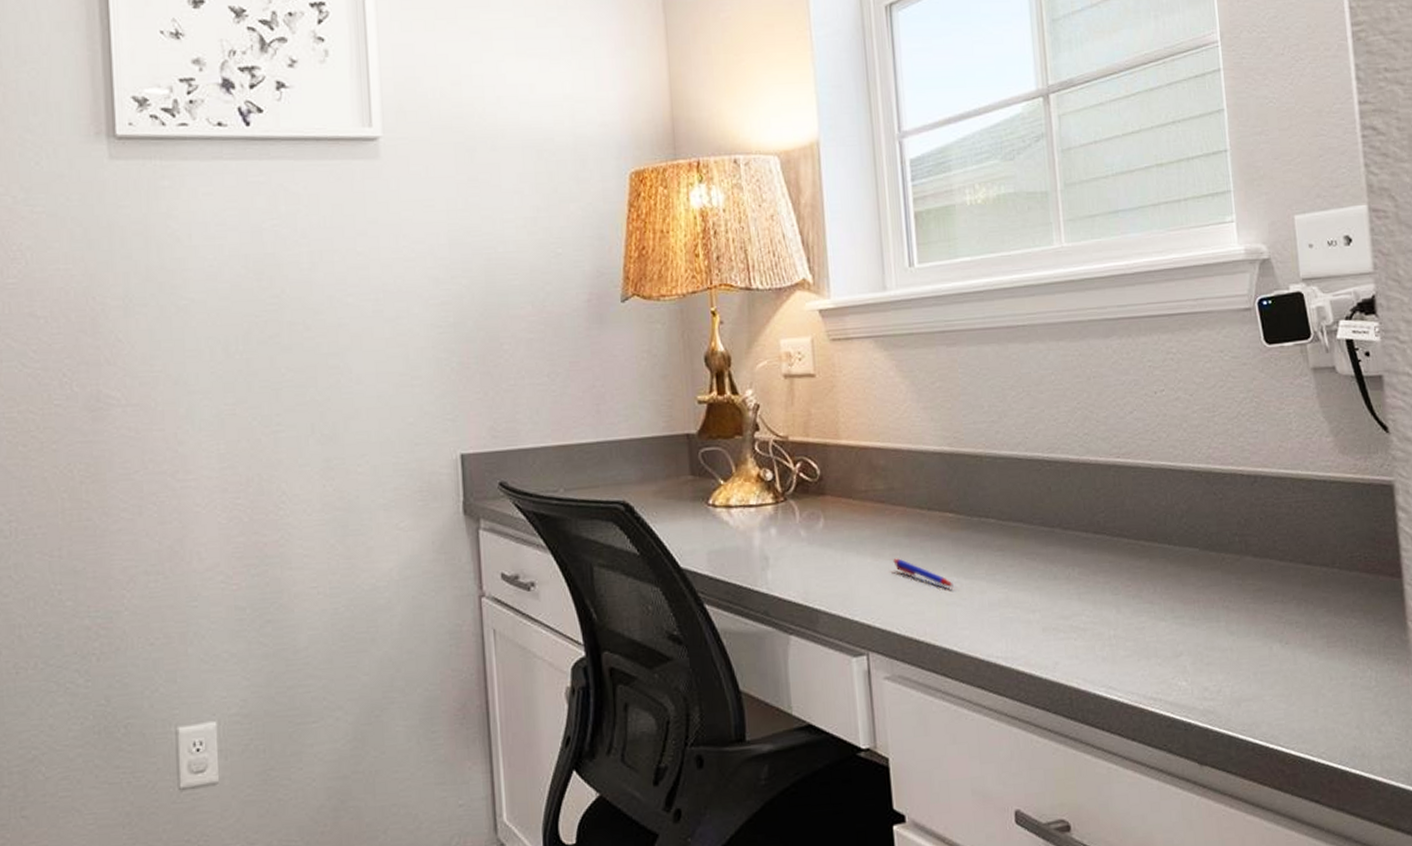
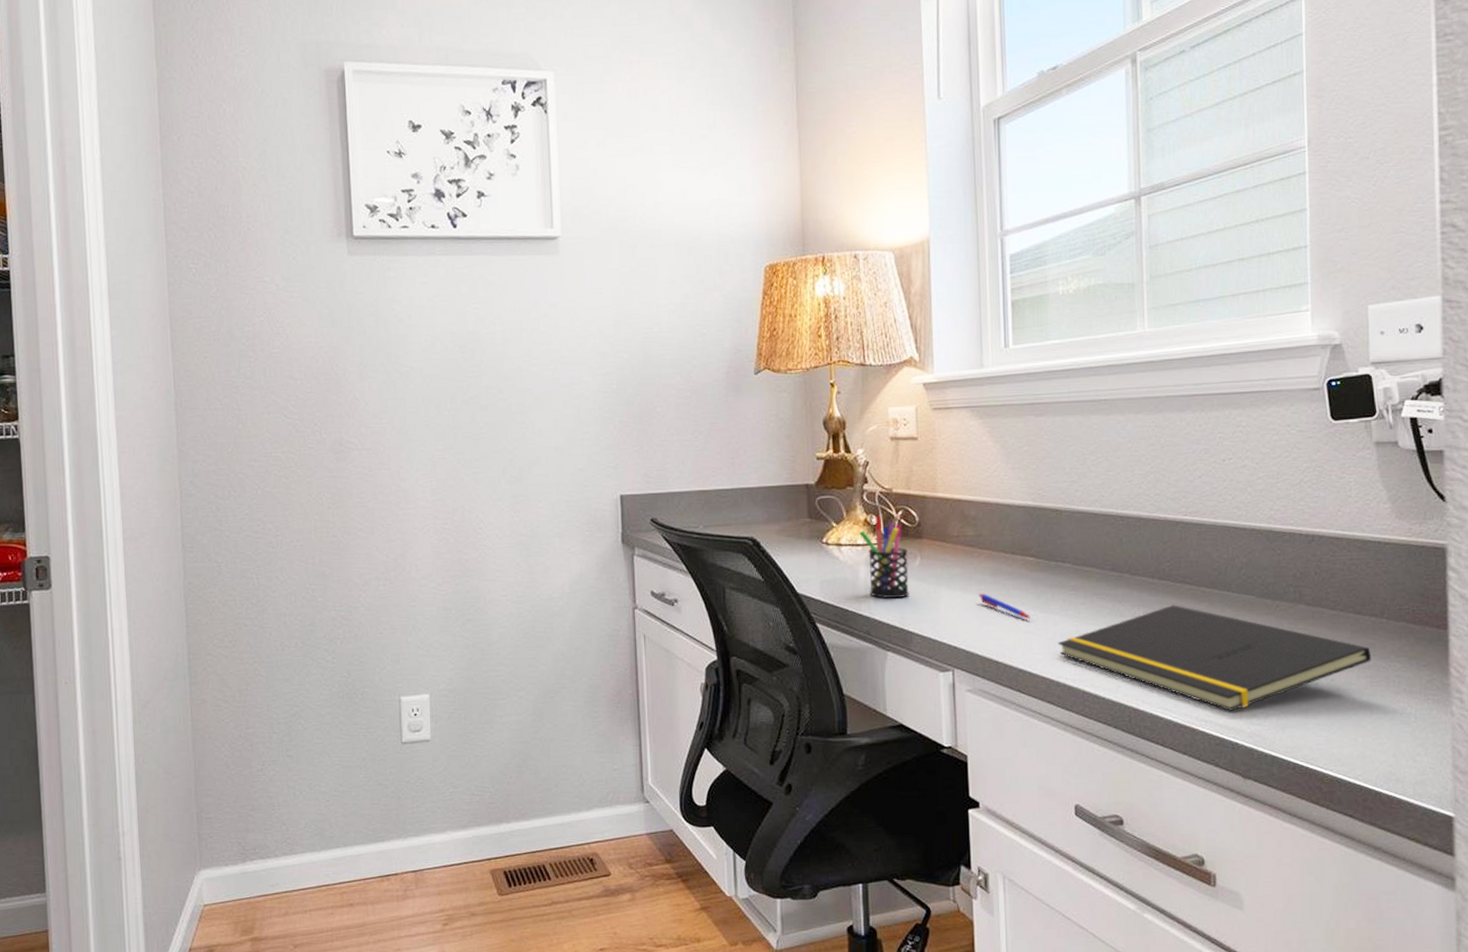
pen holder: none [752,469,813,571] -> present [859,515,909,599]
notepad: none [985,563,1326,686] -> present [1057,605,1371,711]

